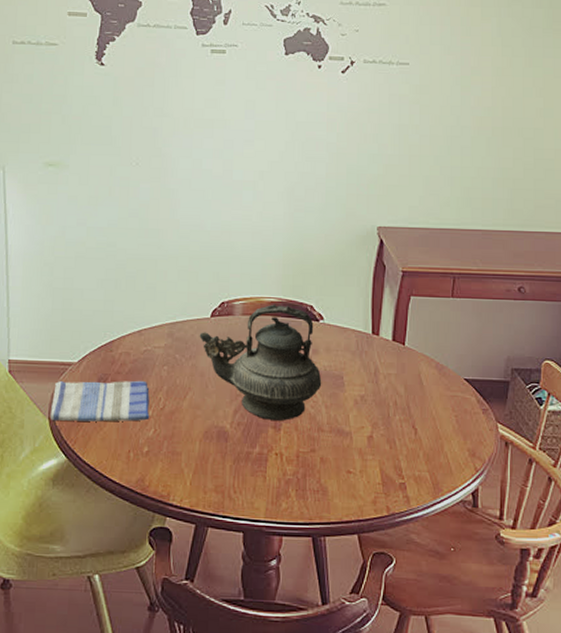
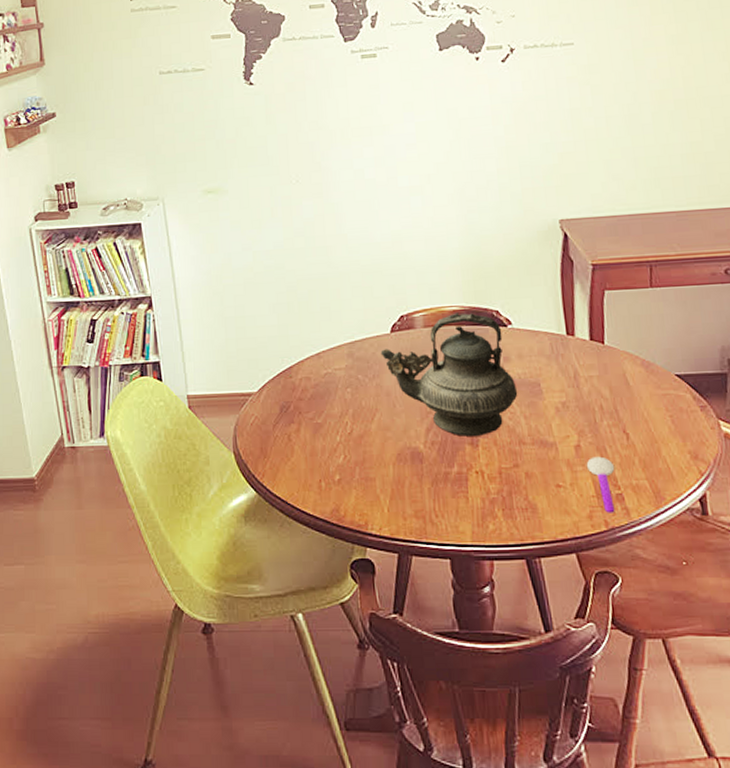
dish towel: present [50,380,150,422] -> none [234,405,338,455]
spoon: none [376,447,401,500] -> present [586,456,615,513]

